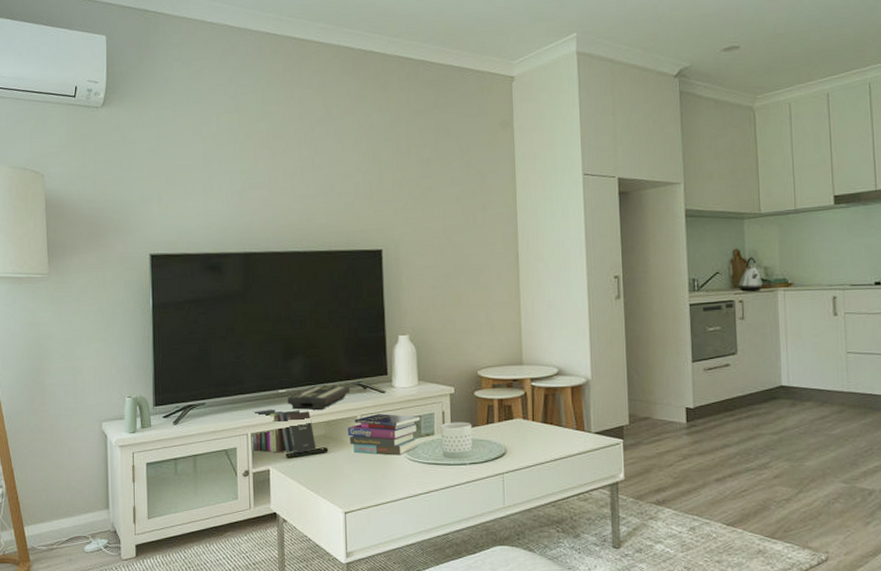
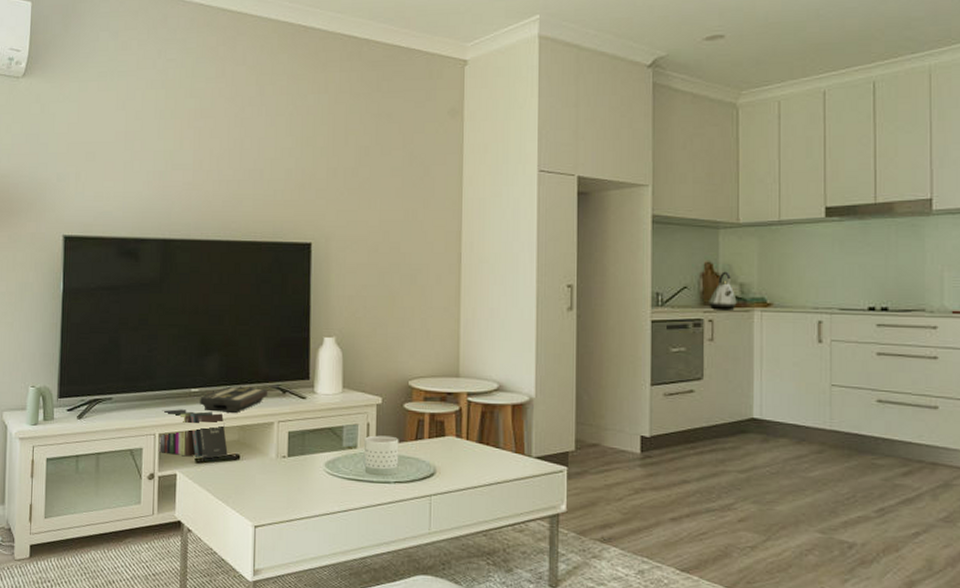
books: present [347,414,420,456] -> none [262,421,342,468]

